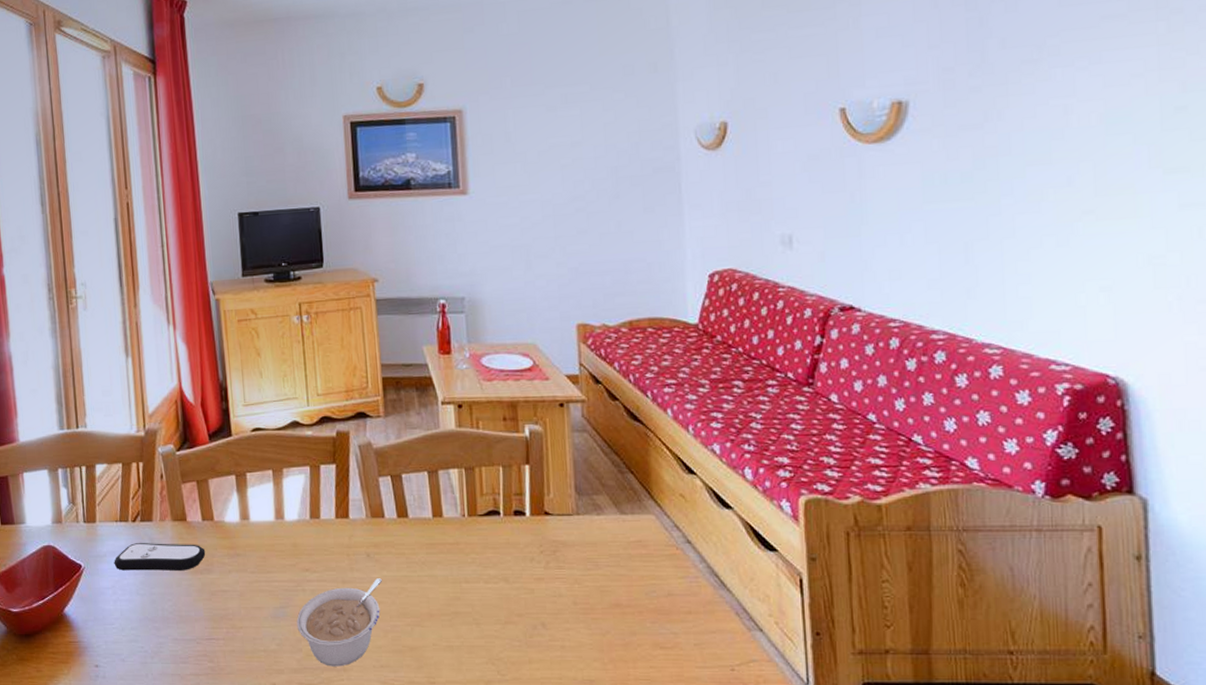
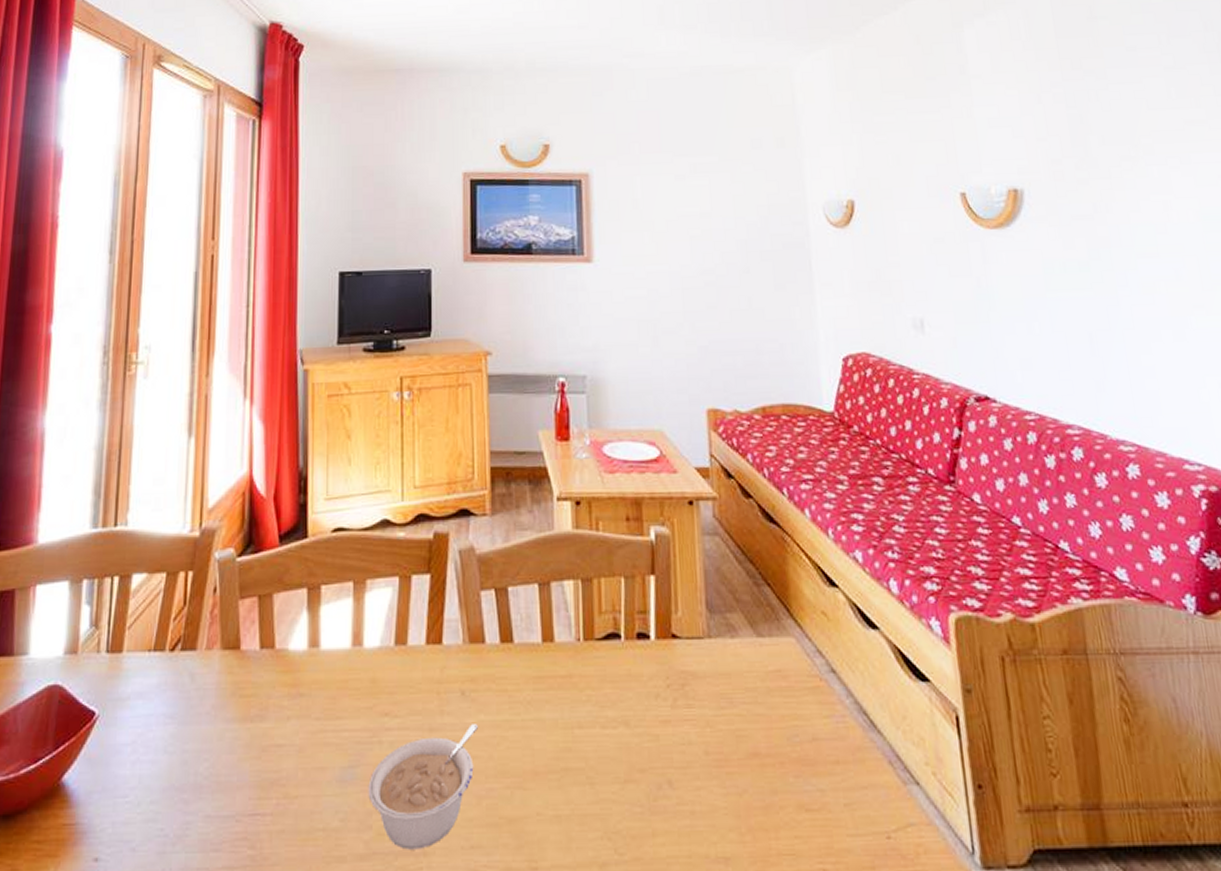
remote control: present [114,542,206,571] -> none [139,678,260,719]

